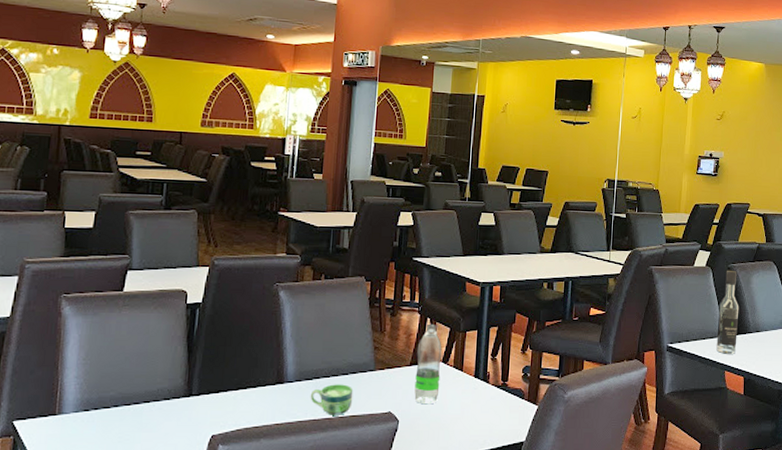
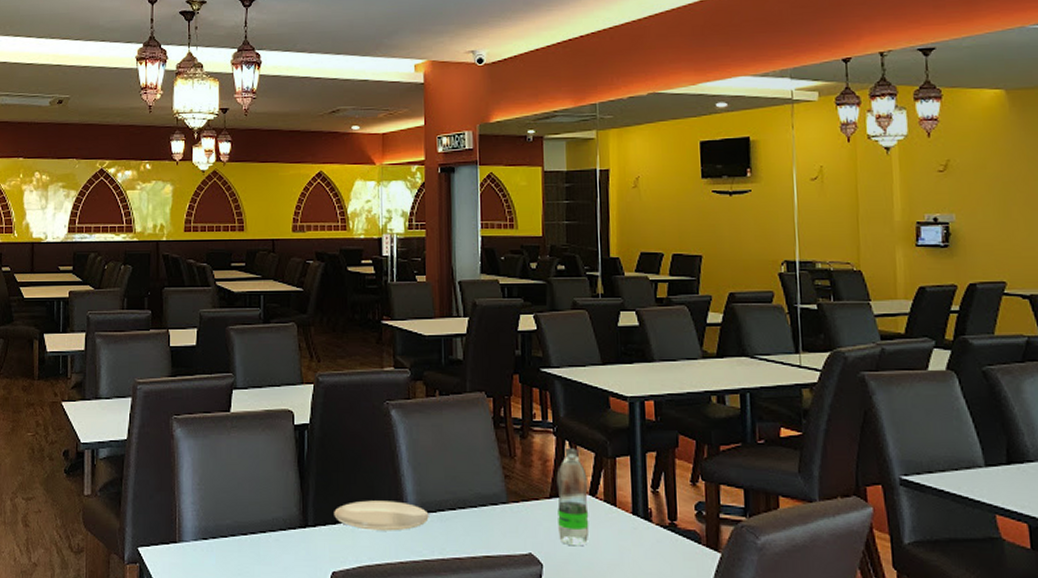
plate: none [218,371,306,397] -> present [334,500,429,531]
cup: present [310,384,354,415] -> none [435,518,485,555]
bottle: present [716,270,739,354] -> none [974,374,1010,491]

